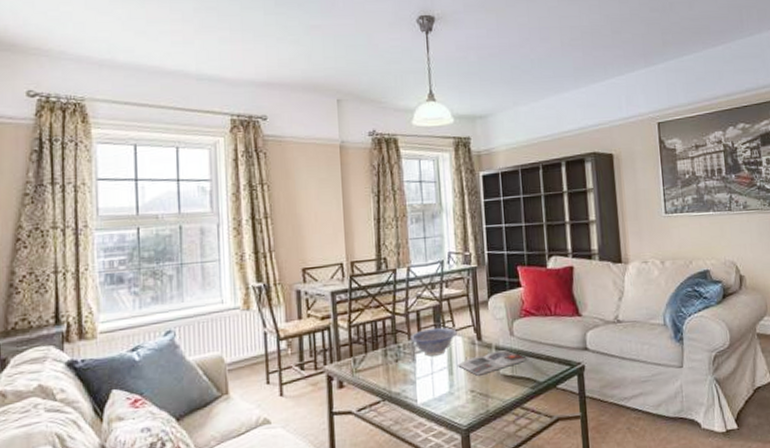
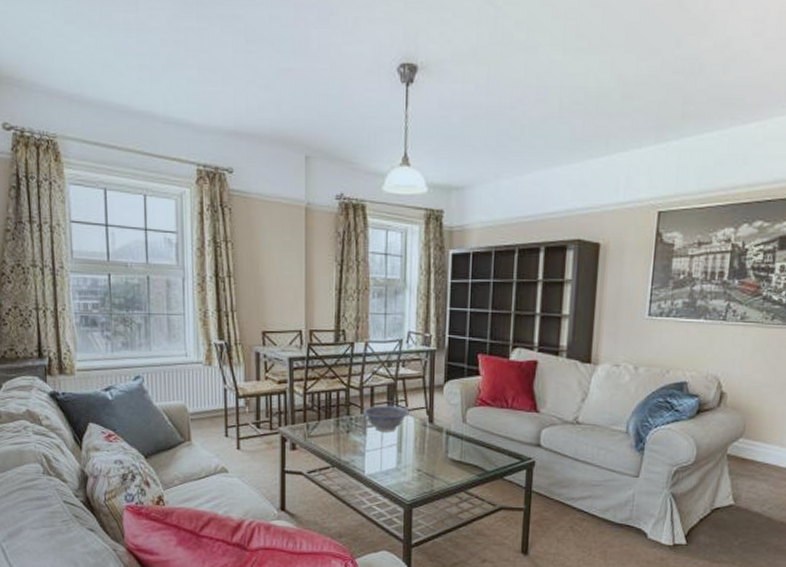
magazine: present [458,350,530,376] -> none [407,435,479,457]

